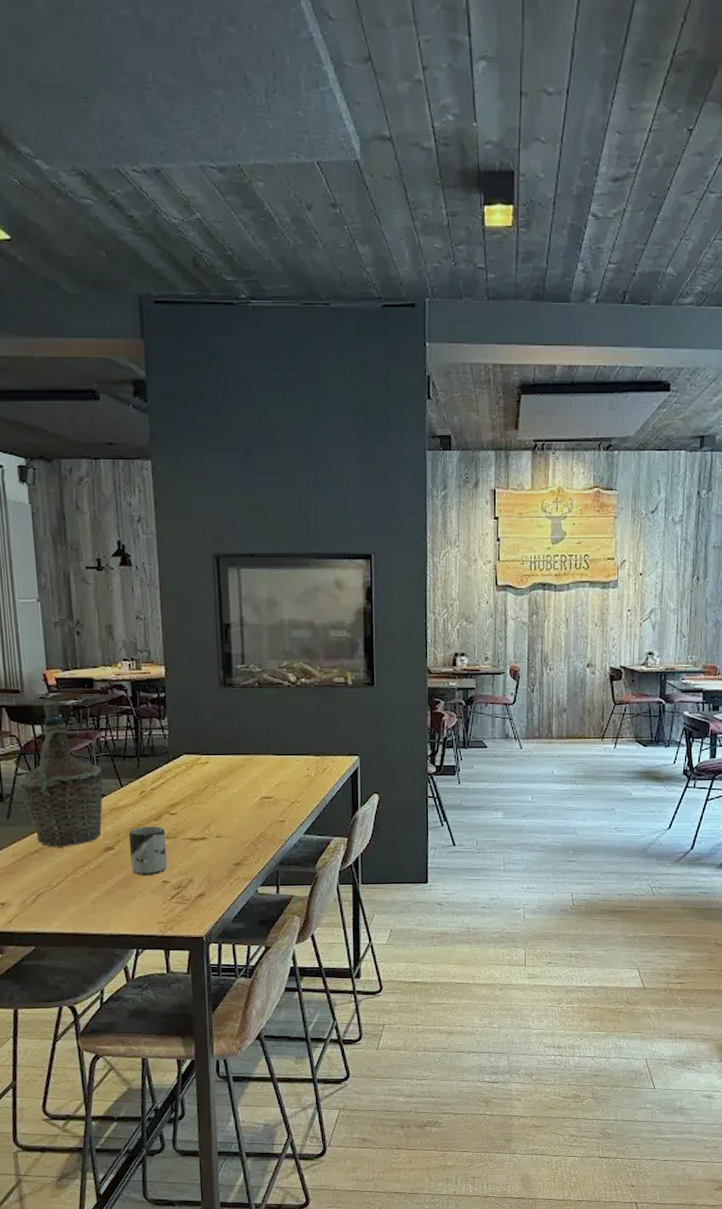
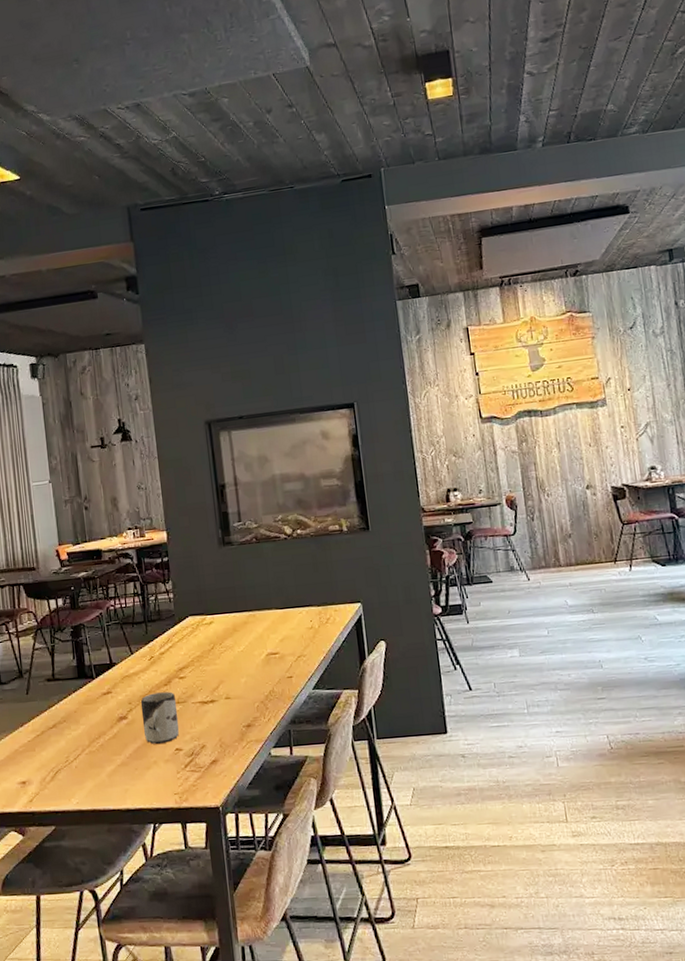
bottle: present [18,702,104,848] -> none [35,575,115,721]

